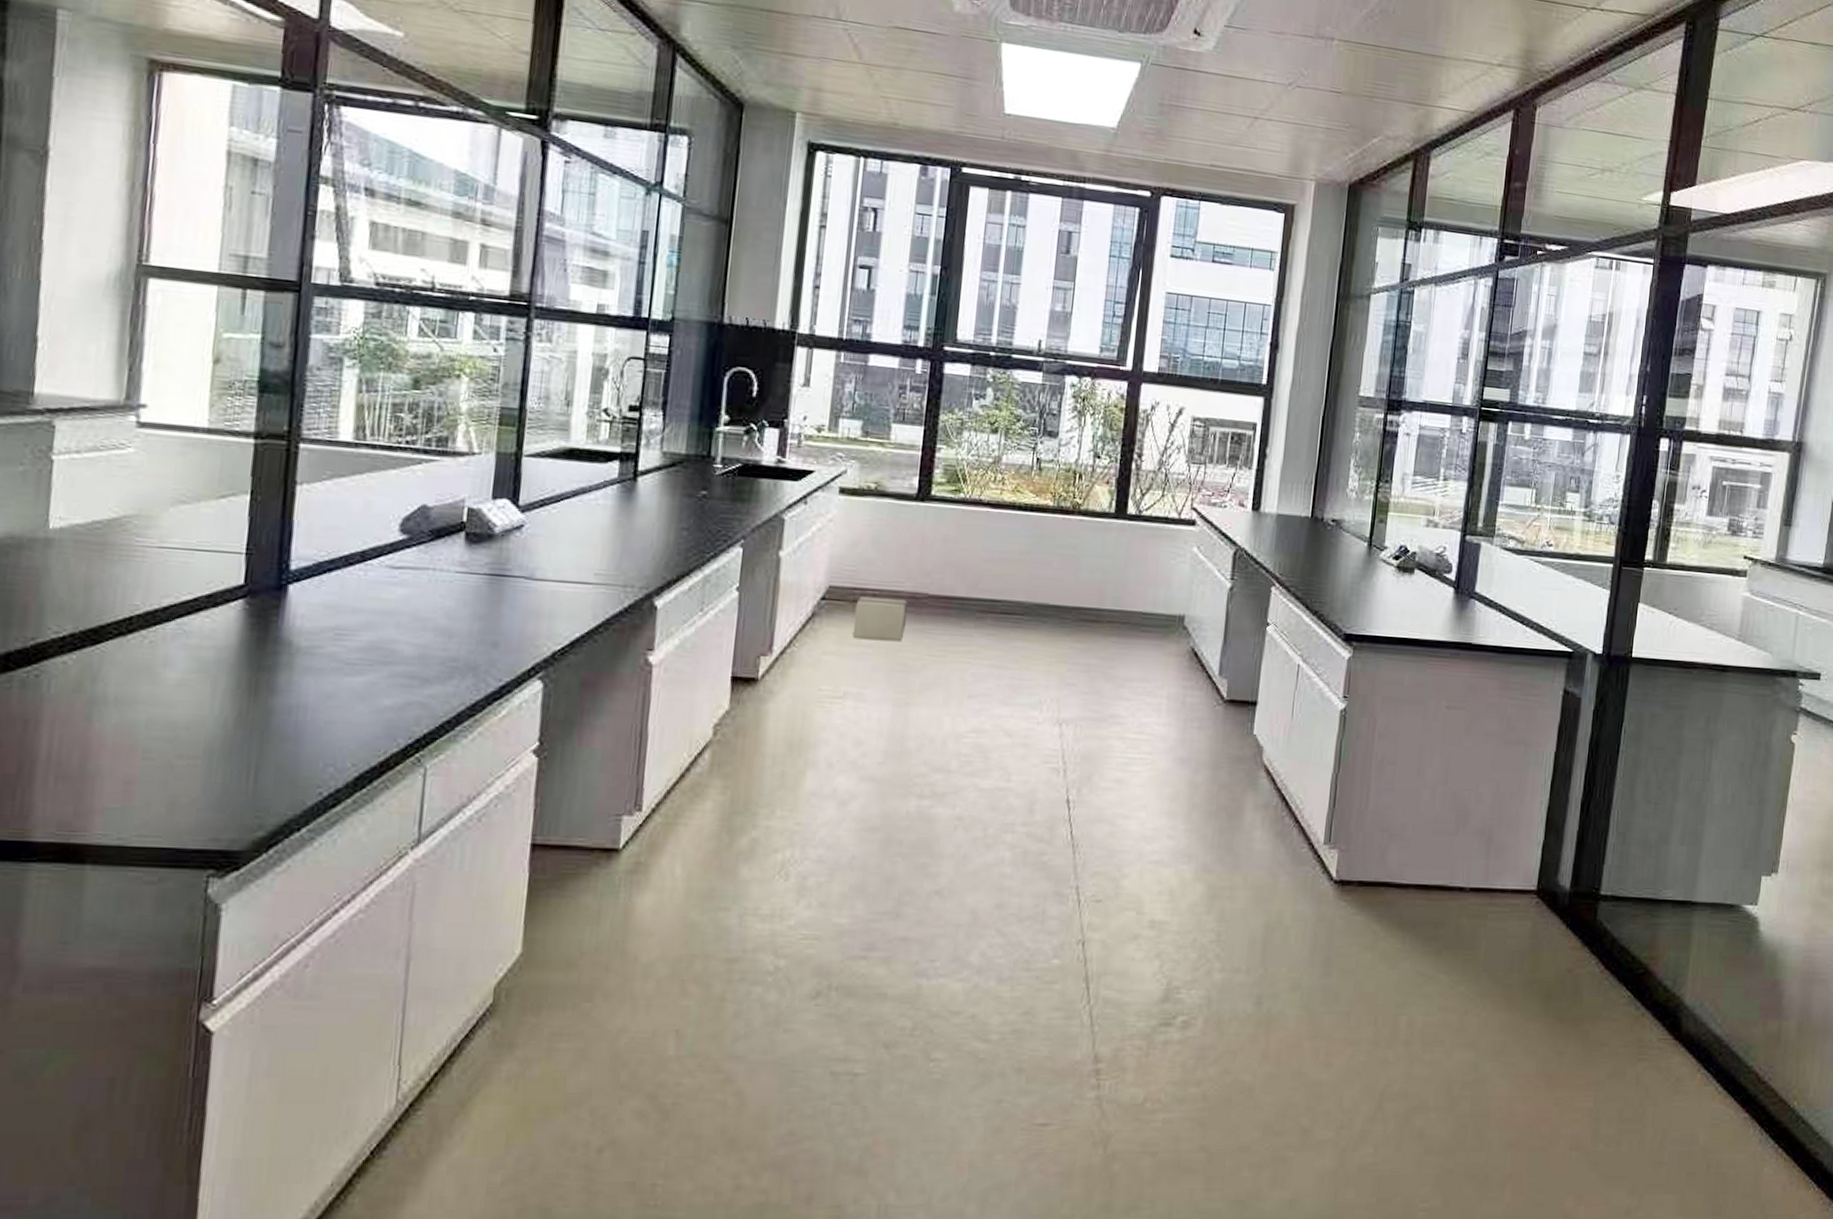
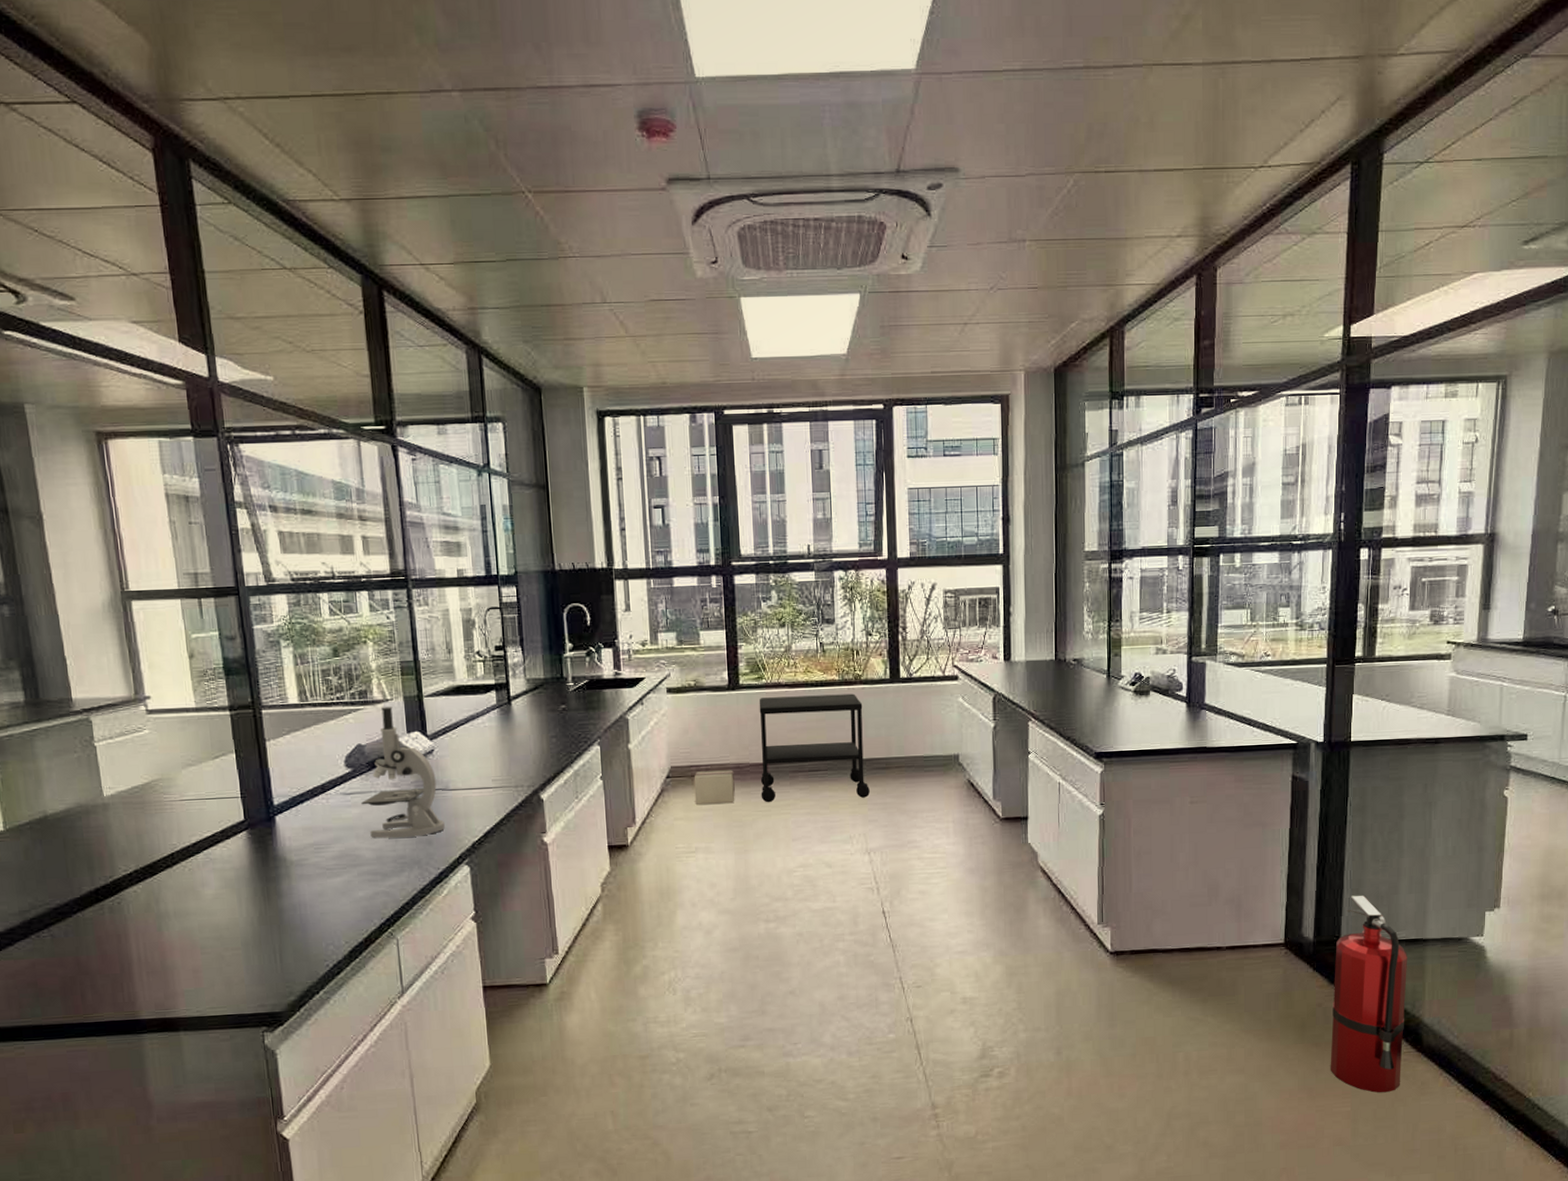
microscope: none [411,462,520,635] -> present [361,707,445,839]
utility cart: none [936,515,1078,655] -> present [759,693,870,803]
fire extinguisher: none [1574,840,1673,1088] -> present [1330,895,1407,1093]

